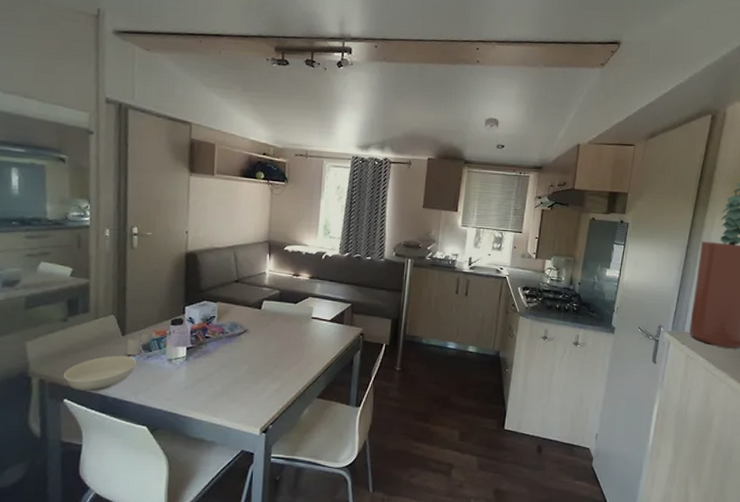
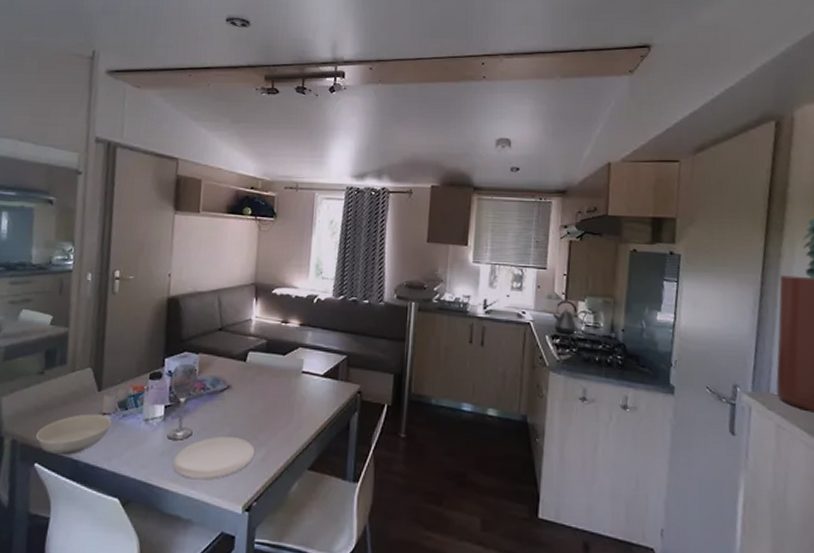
wineglass: none [189,311,217,377] -> present [167,363,198,440]
plate: none [195,372,271,409] -> present [172,436,255,480]
kettle: none [524,259,545,287] -> present [552,300,577,334]

